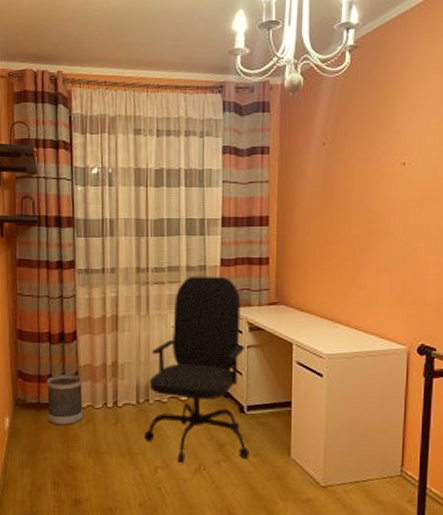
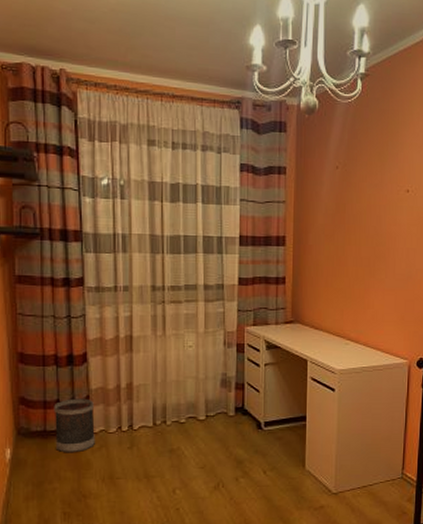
office chair: present [144,276,249,464] -> none [162,294,267,483]

